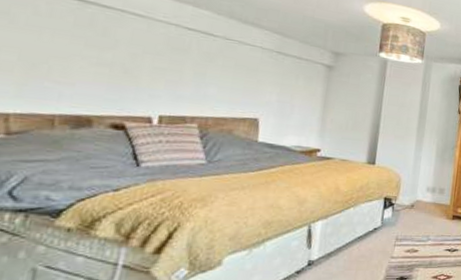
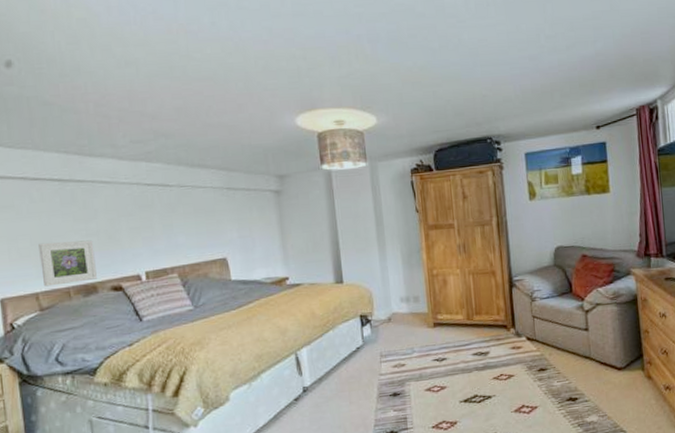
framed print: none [21,60,103,113] -> present [38,240,97,287]

